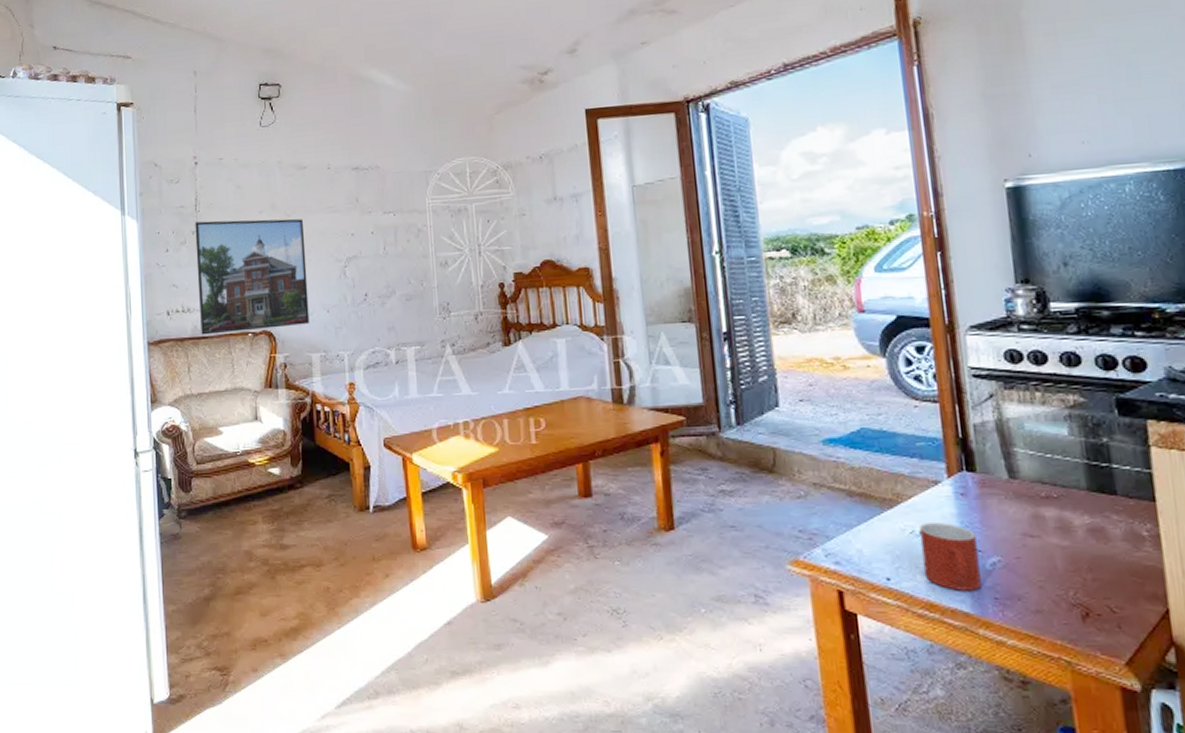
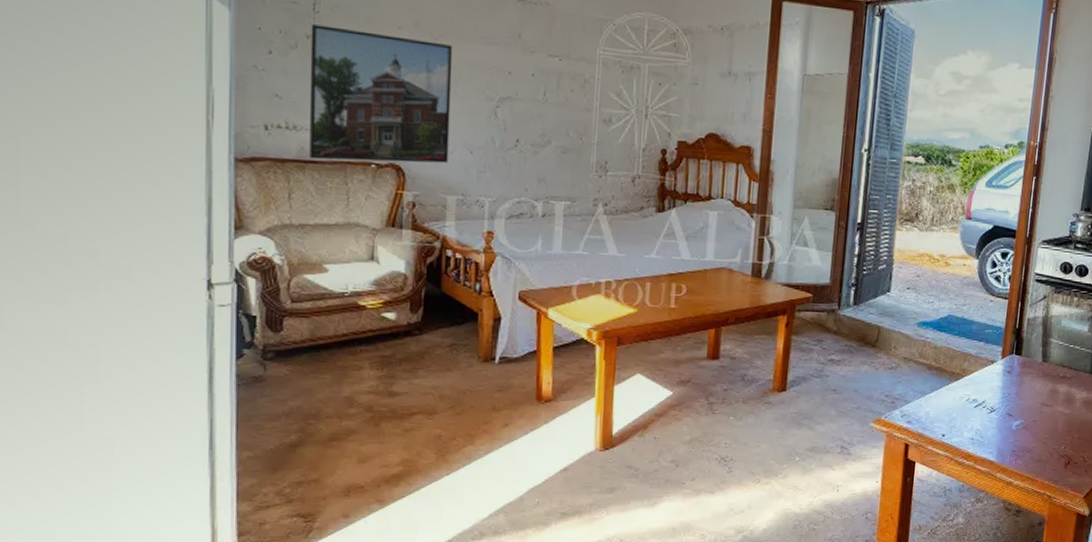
mug: present [918,523,982,591] -> none [969,393,1011,445]

